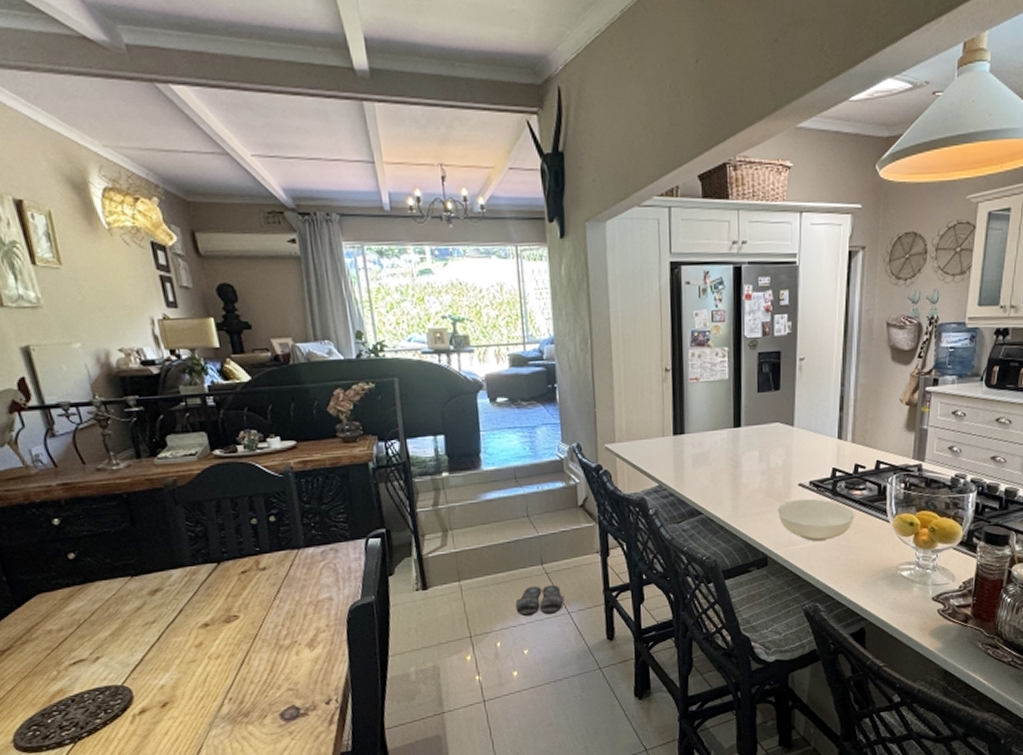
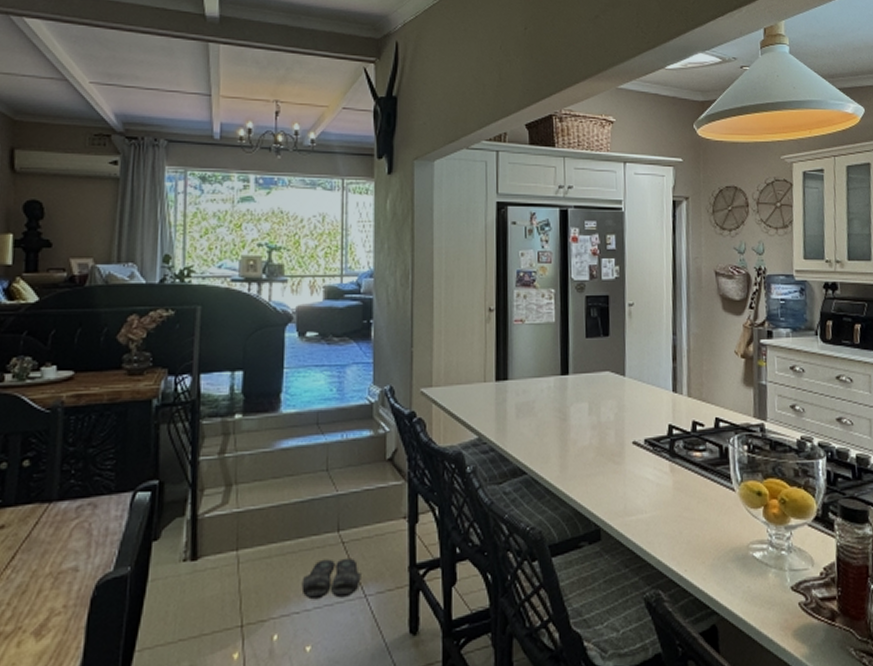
bowl: present [776,498,855,542] -> none [609,459,697,512]

